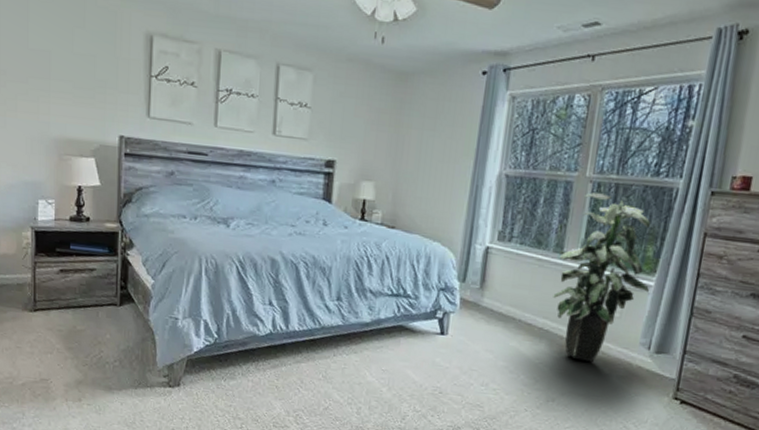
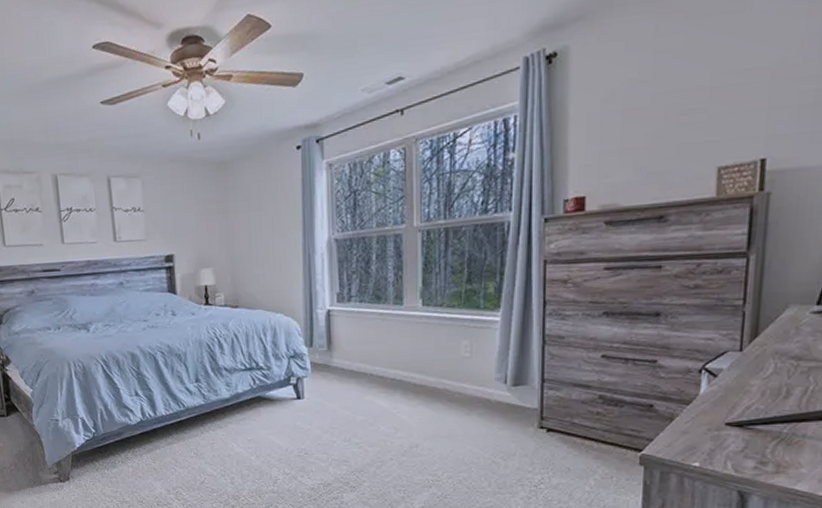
indoor plant: present [553,192,651,362] -> none [400,240,497,404]

